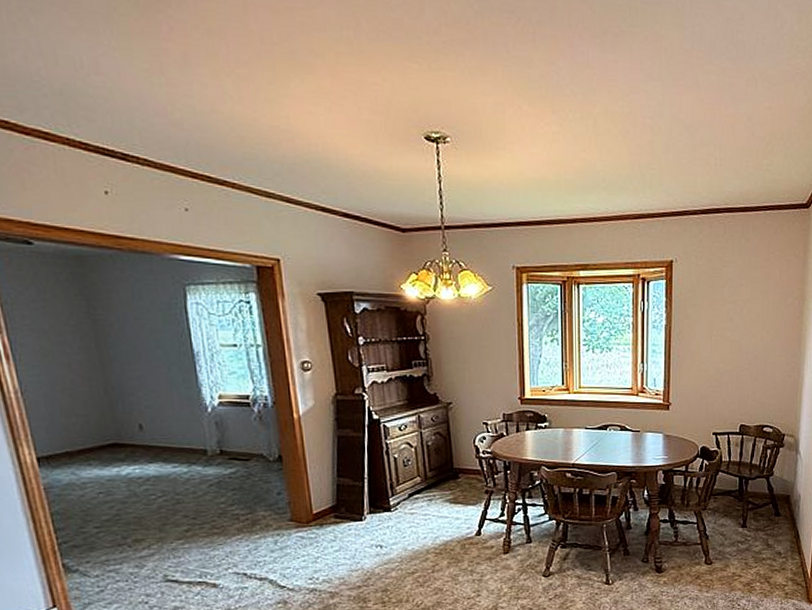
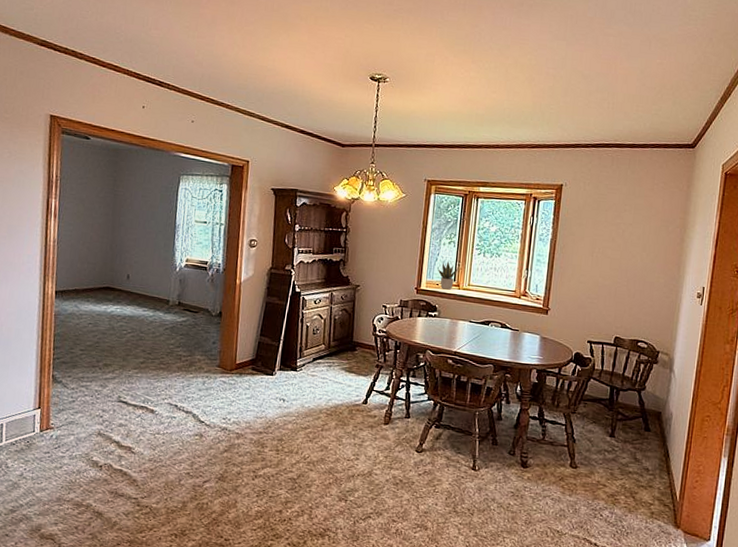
potted plant: none [543,363,566,396] -> present [438,262,459,290]

